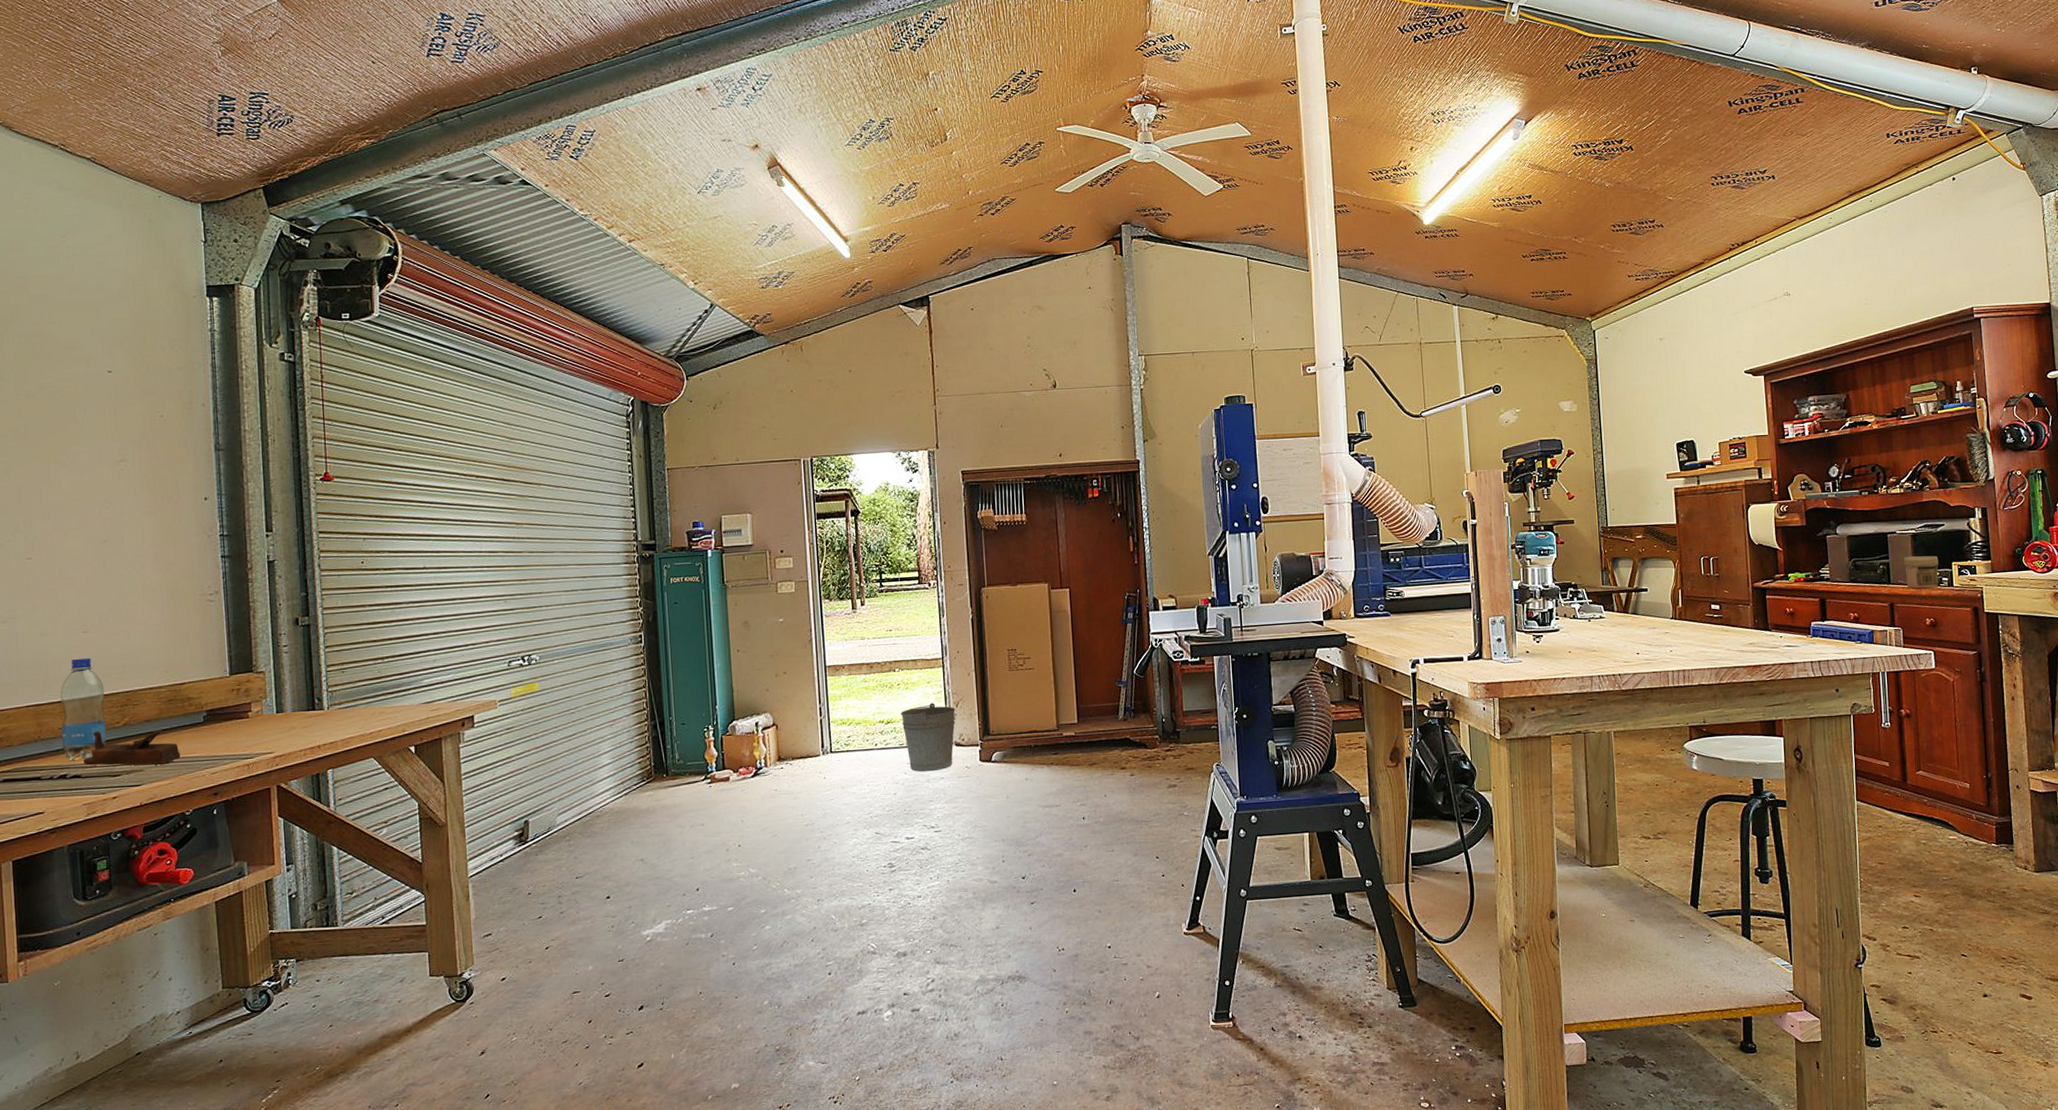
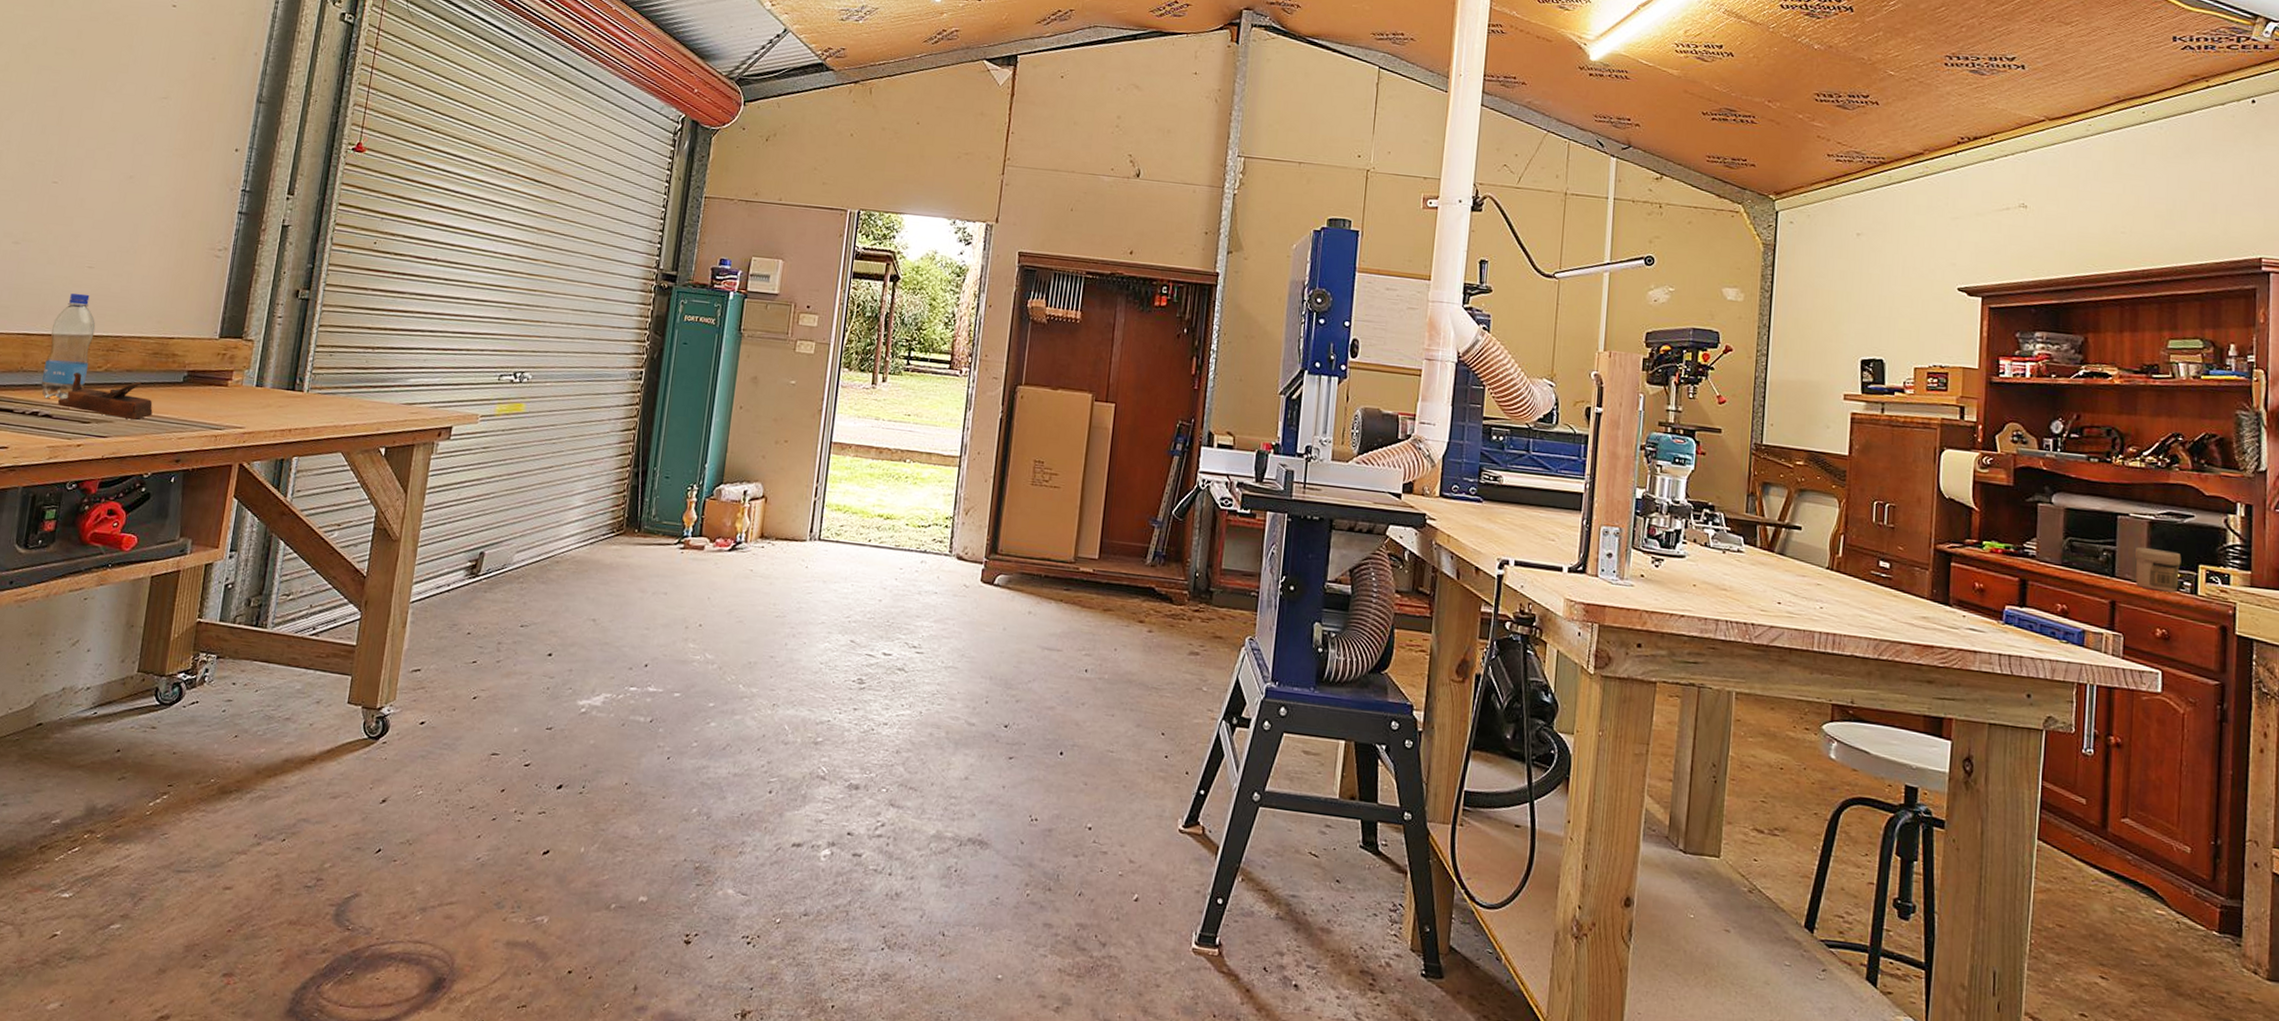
bucket: present [900,703,956,772] -> none [902,505,965,584]

